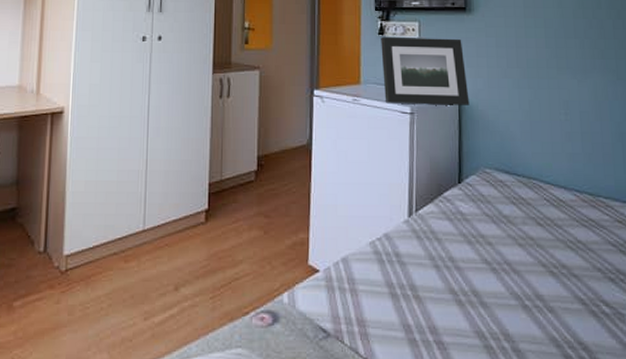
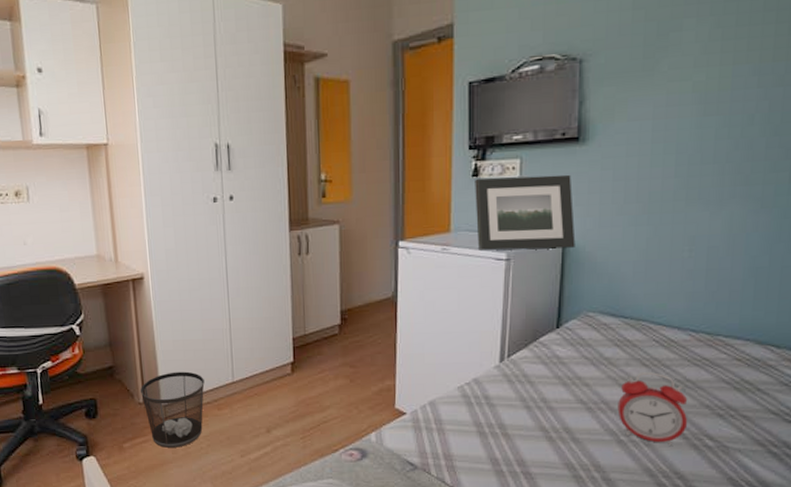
waste bin: none [41,216,113,307] -> present [140,371,205,448]
alarm clock: none [519,232,585,312] -> present [617,372,688,446]

